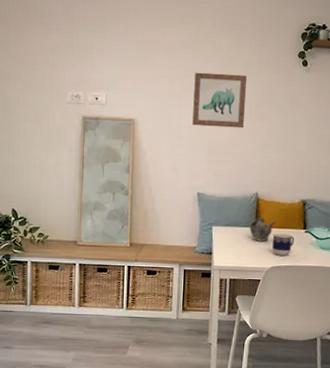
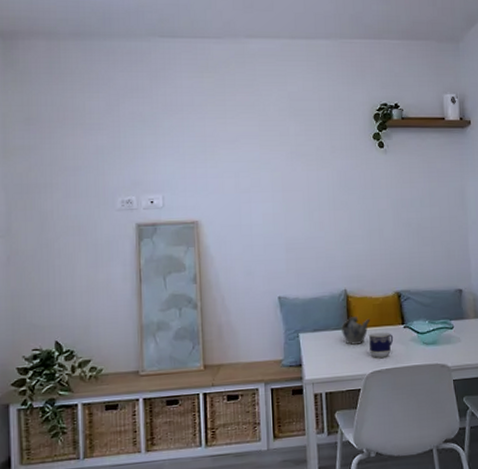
wall art: present [192,72,246,128] -> none [263,162,323,222]

